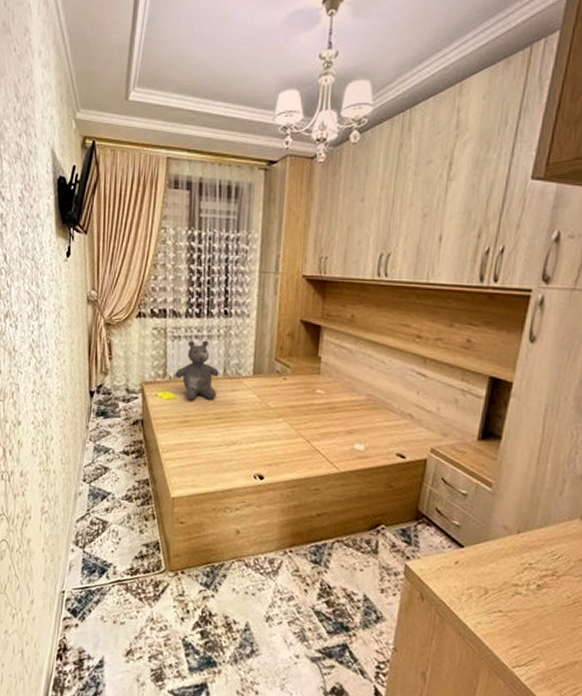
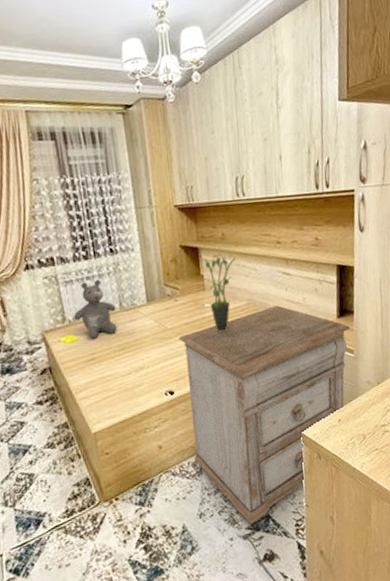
nightstand: none [272,408,494,648] -> present [178,305,351,524]
potted plant: none [322,336,365,426] -> present [204,253,238,333]

